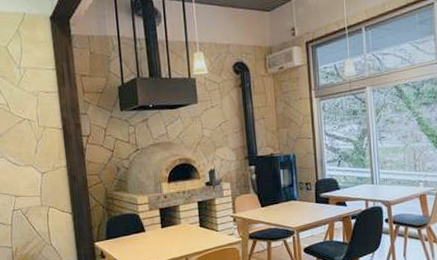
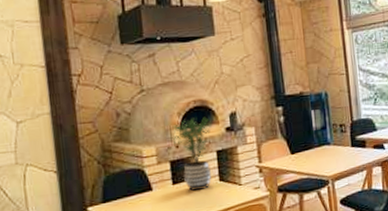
potted plant: none [159,172,195,234] -> present [169,116,213,191]

